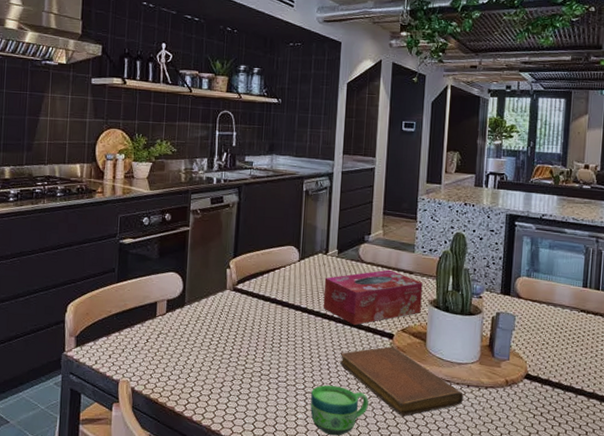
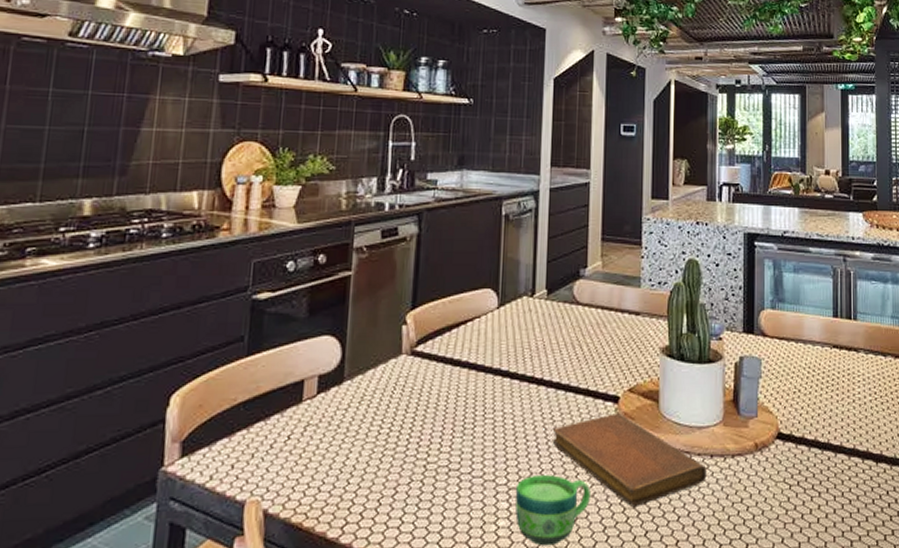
tissue box: present [323,269,423,326] -> none [529,311,652,390]

